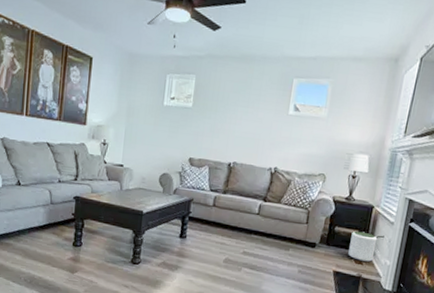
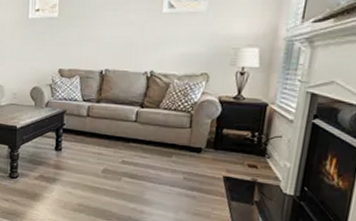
plant pot: present [348,231,378,262] -> none [239,132,274,165]

